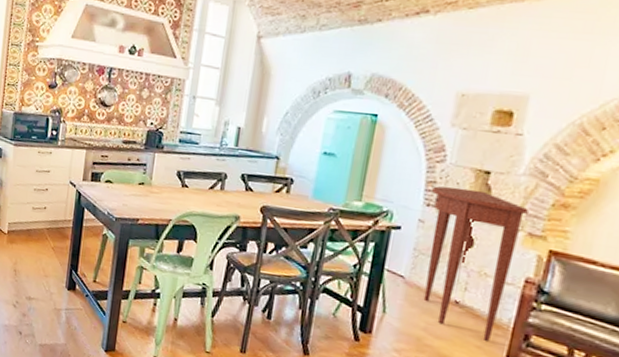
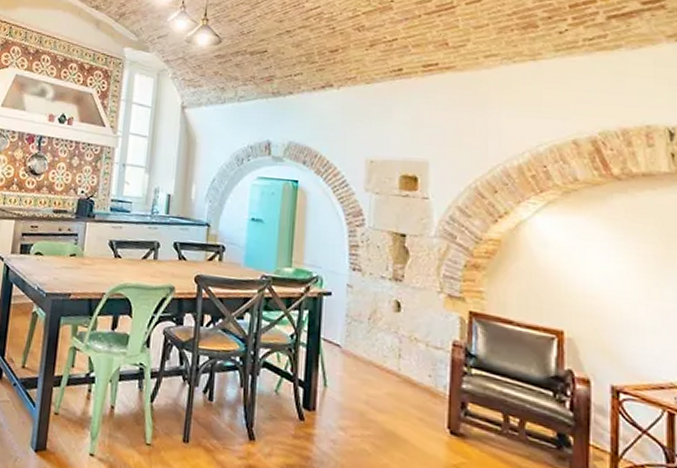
console table: present [423,186,529,341] -> none [356,250,445,412]

